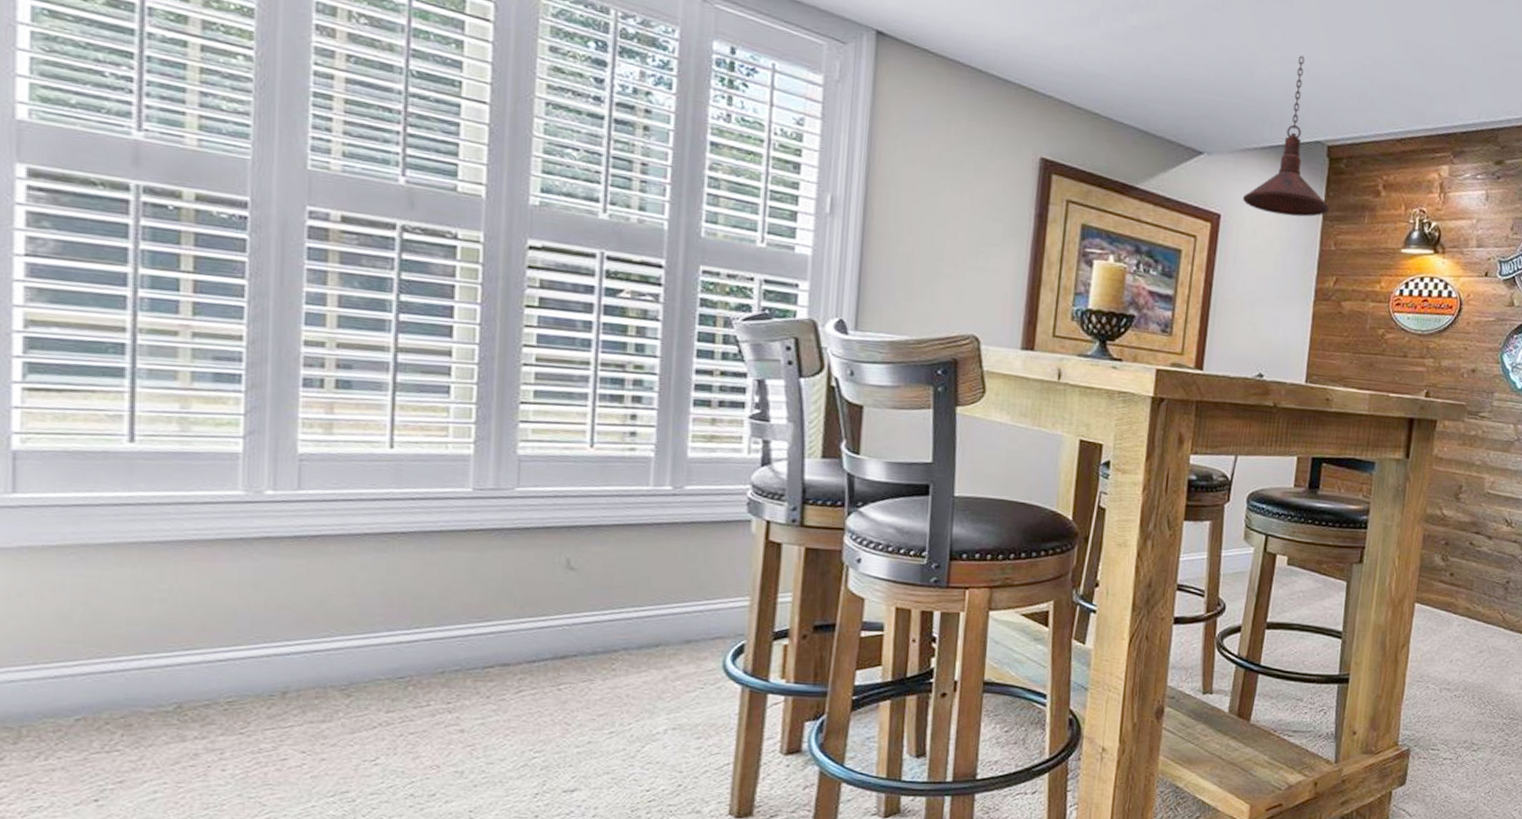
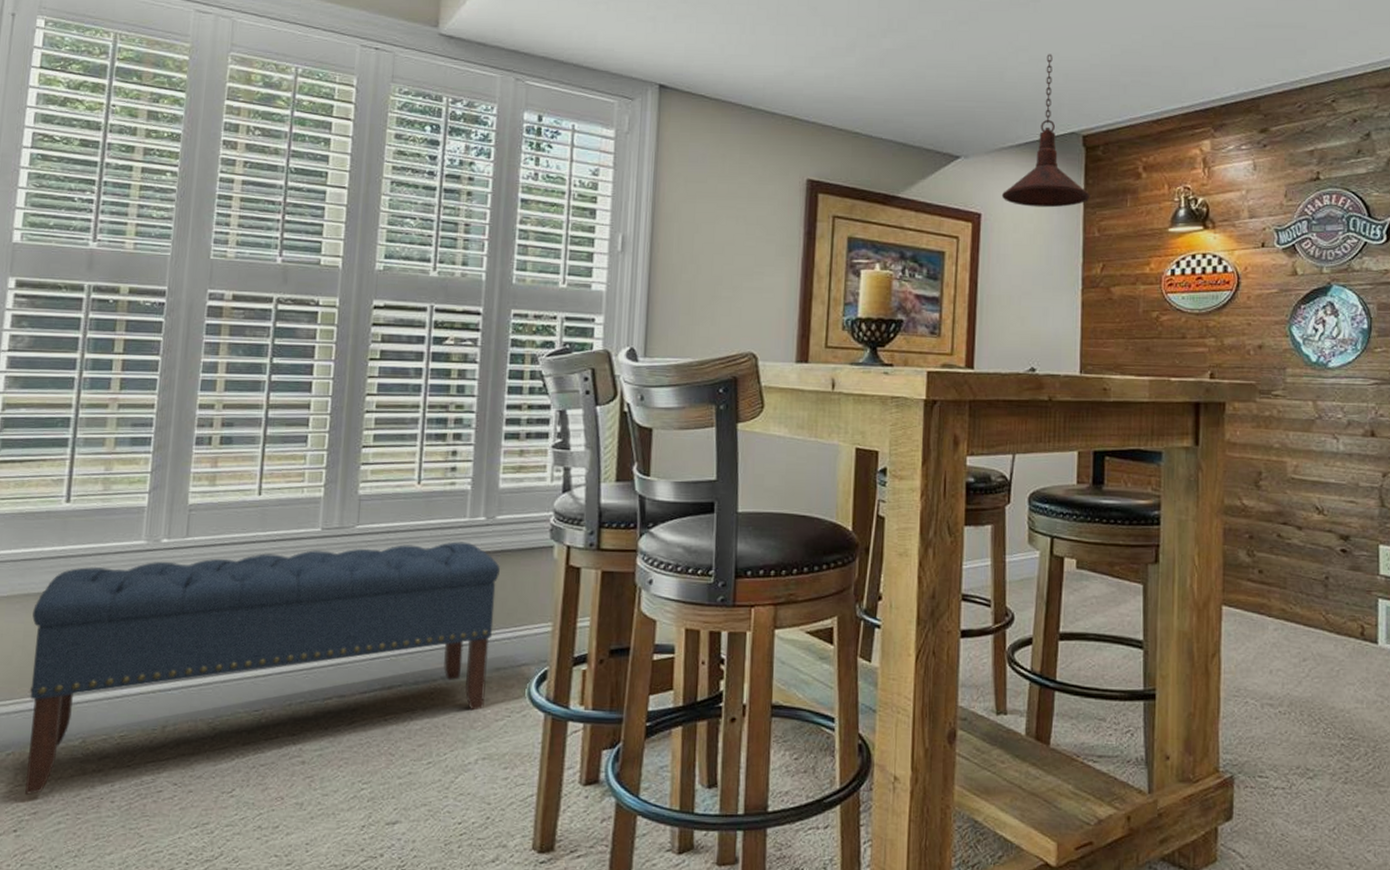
bench: none [95,510,690,763] -> present [25,541,500,795]

